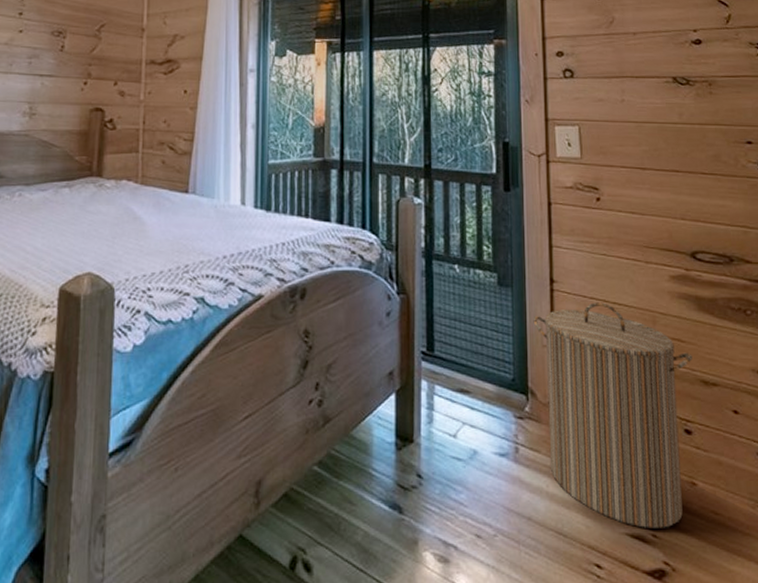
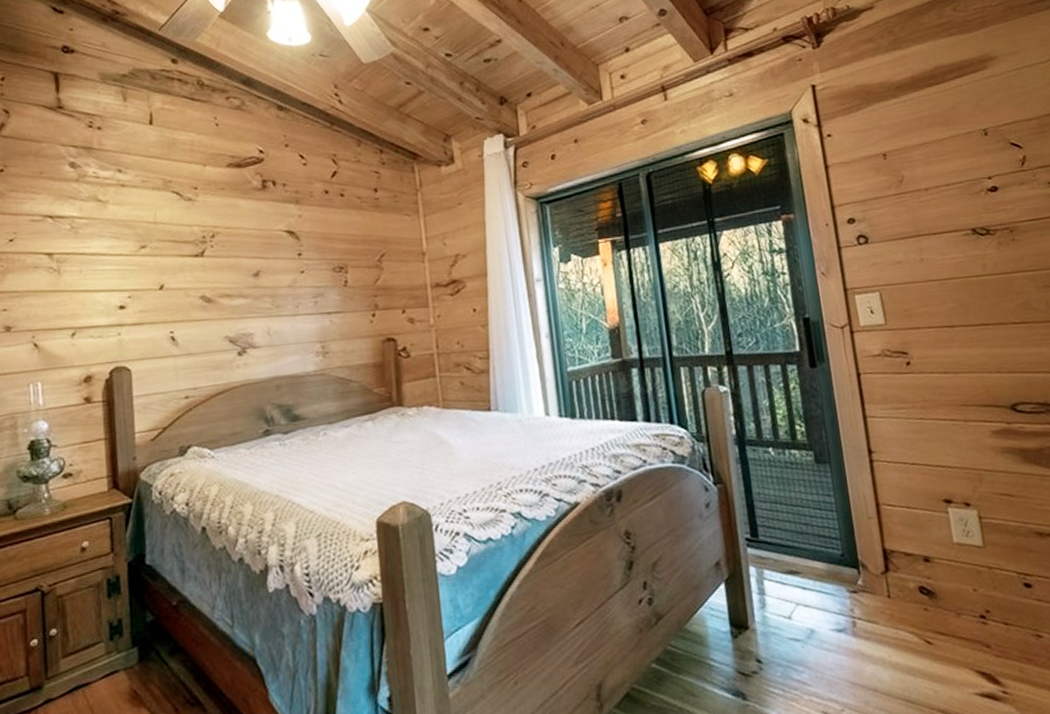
laundry hamper: present [533,302,692,528] -> none [855,467,1032,686]

